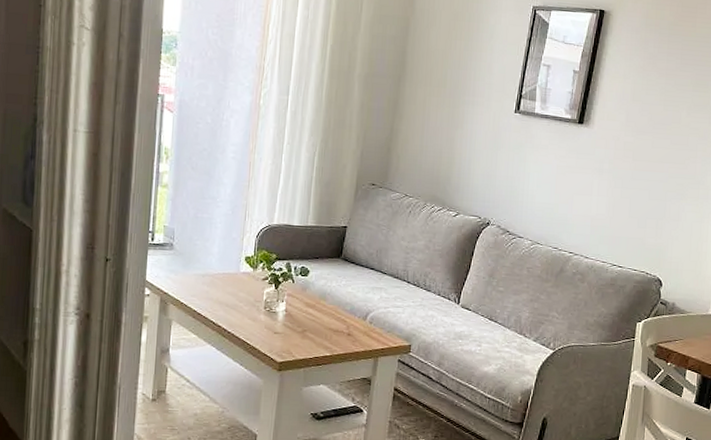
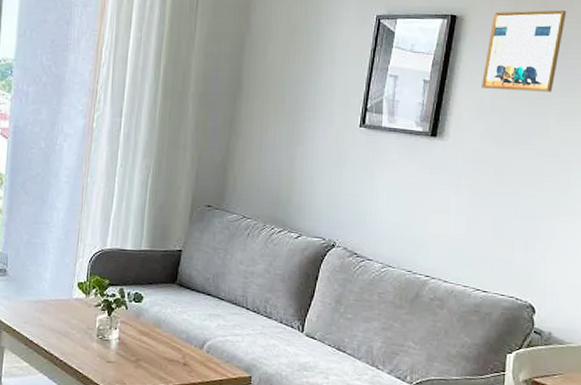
wall art: none [624,9,701,86] -> present [482,10,567,92]

